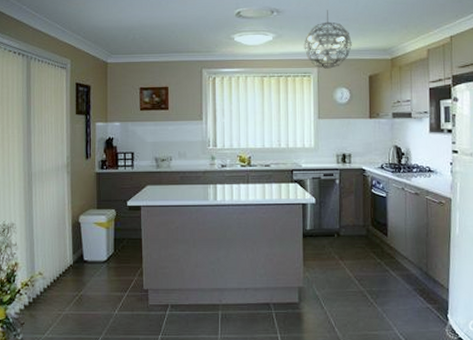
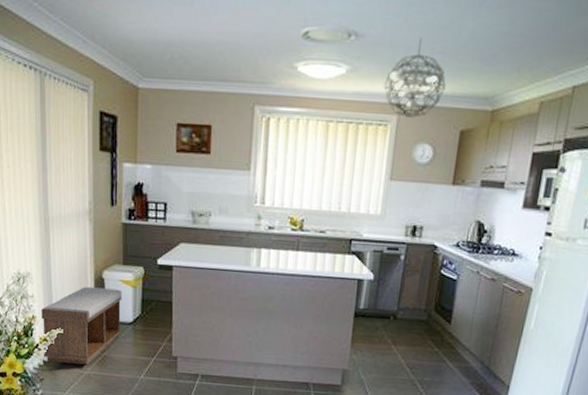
bench: none [23,231,97,306] -> present [41,286,123,365]

